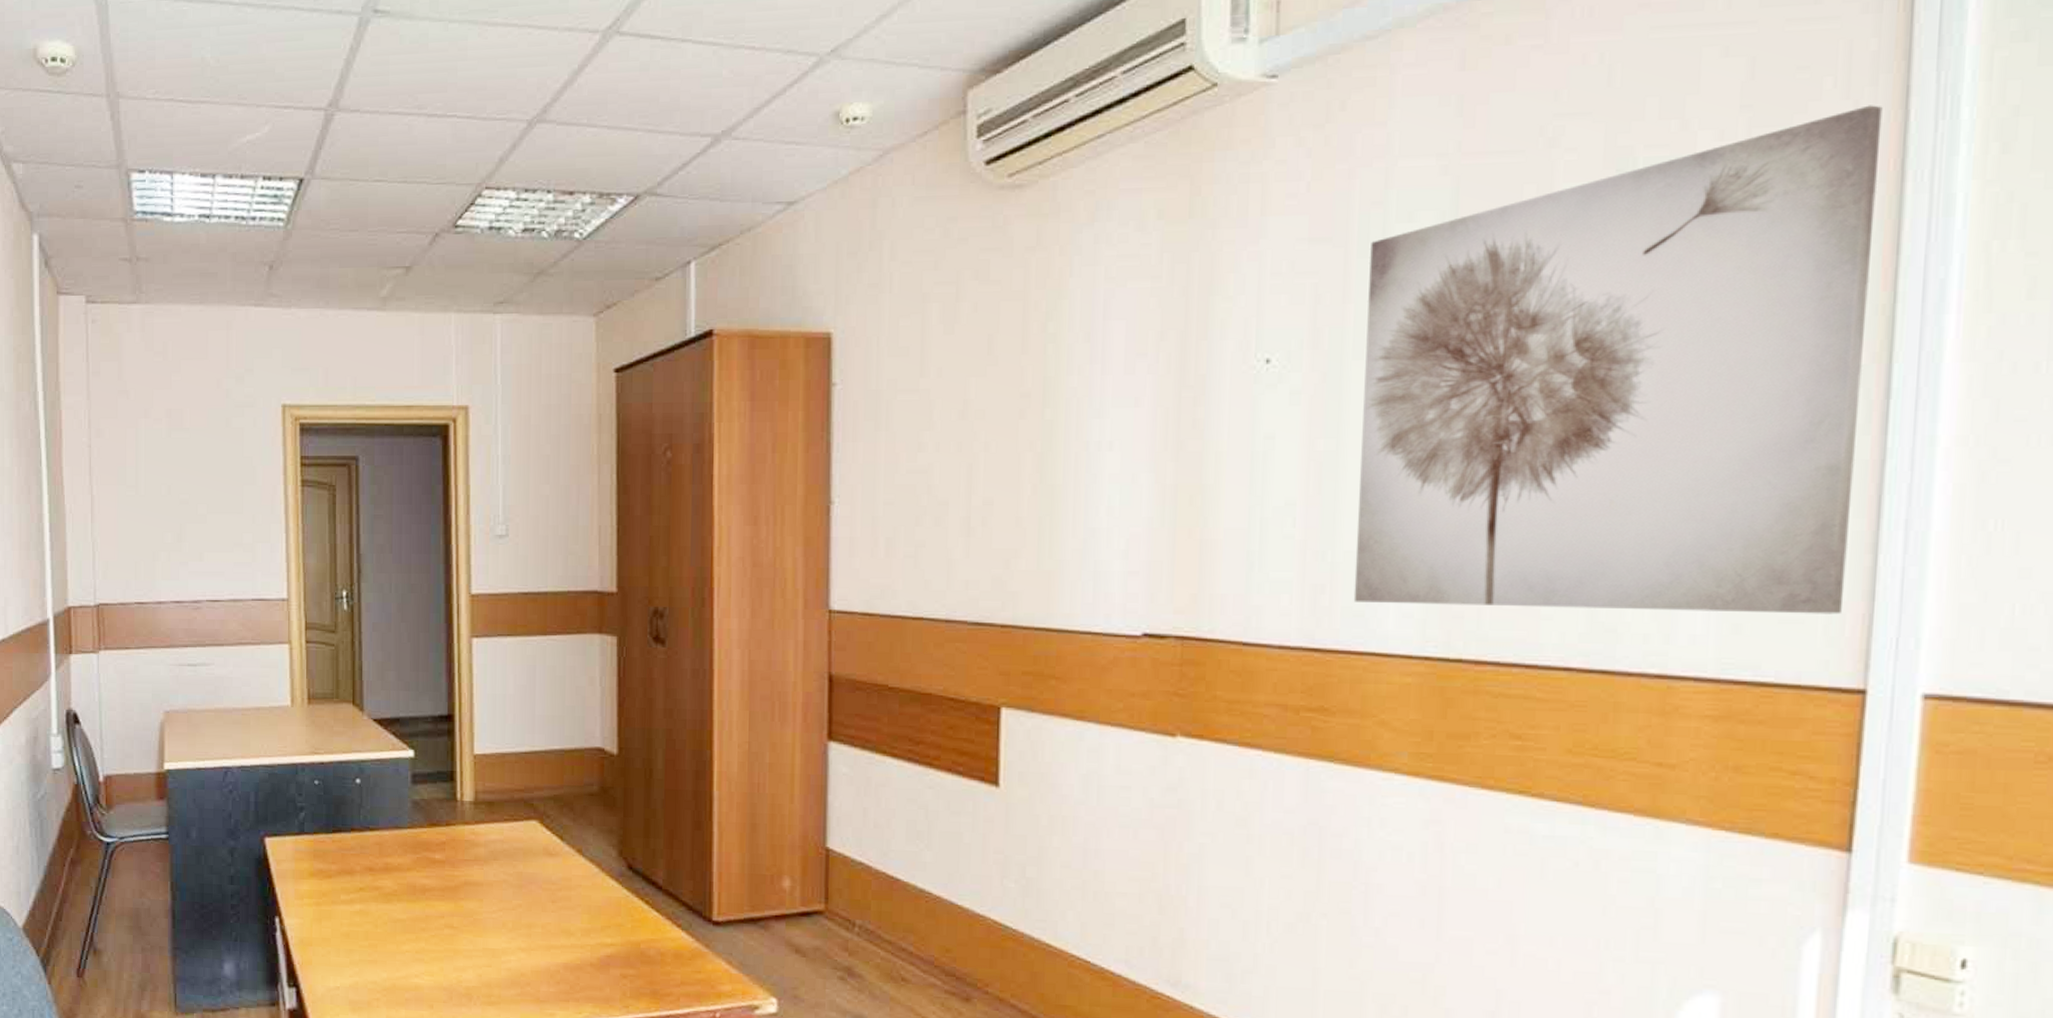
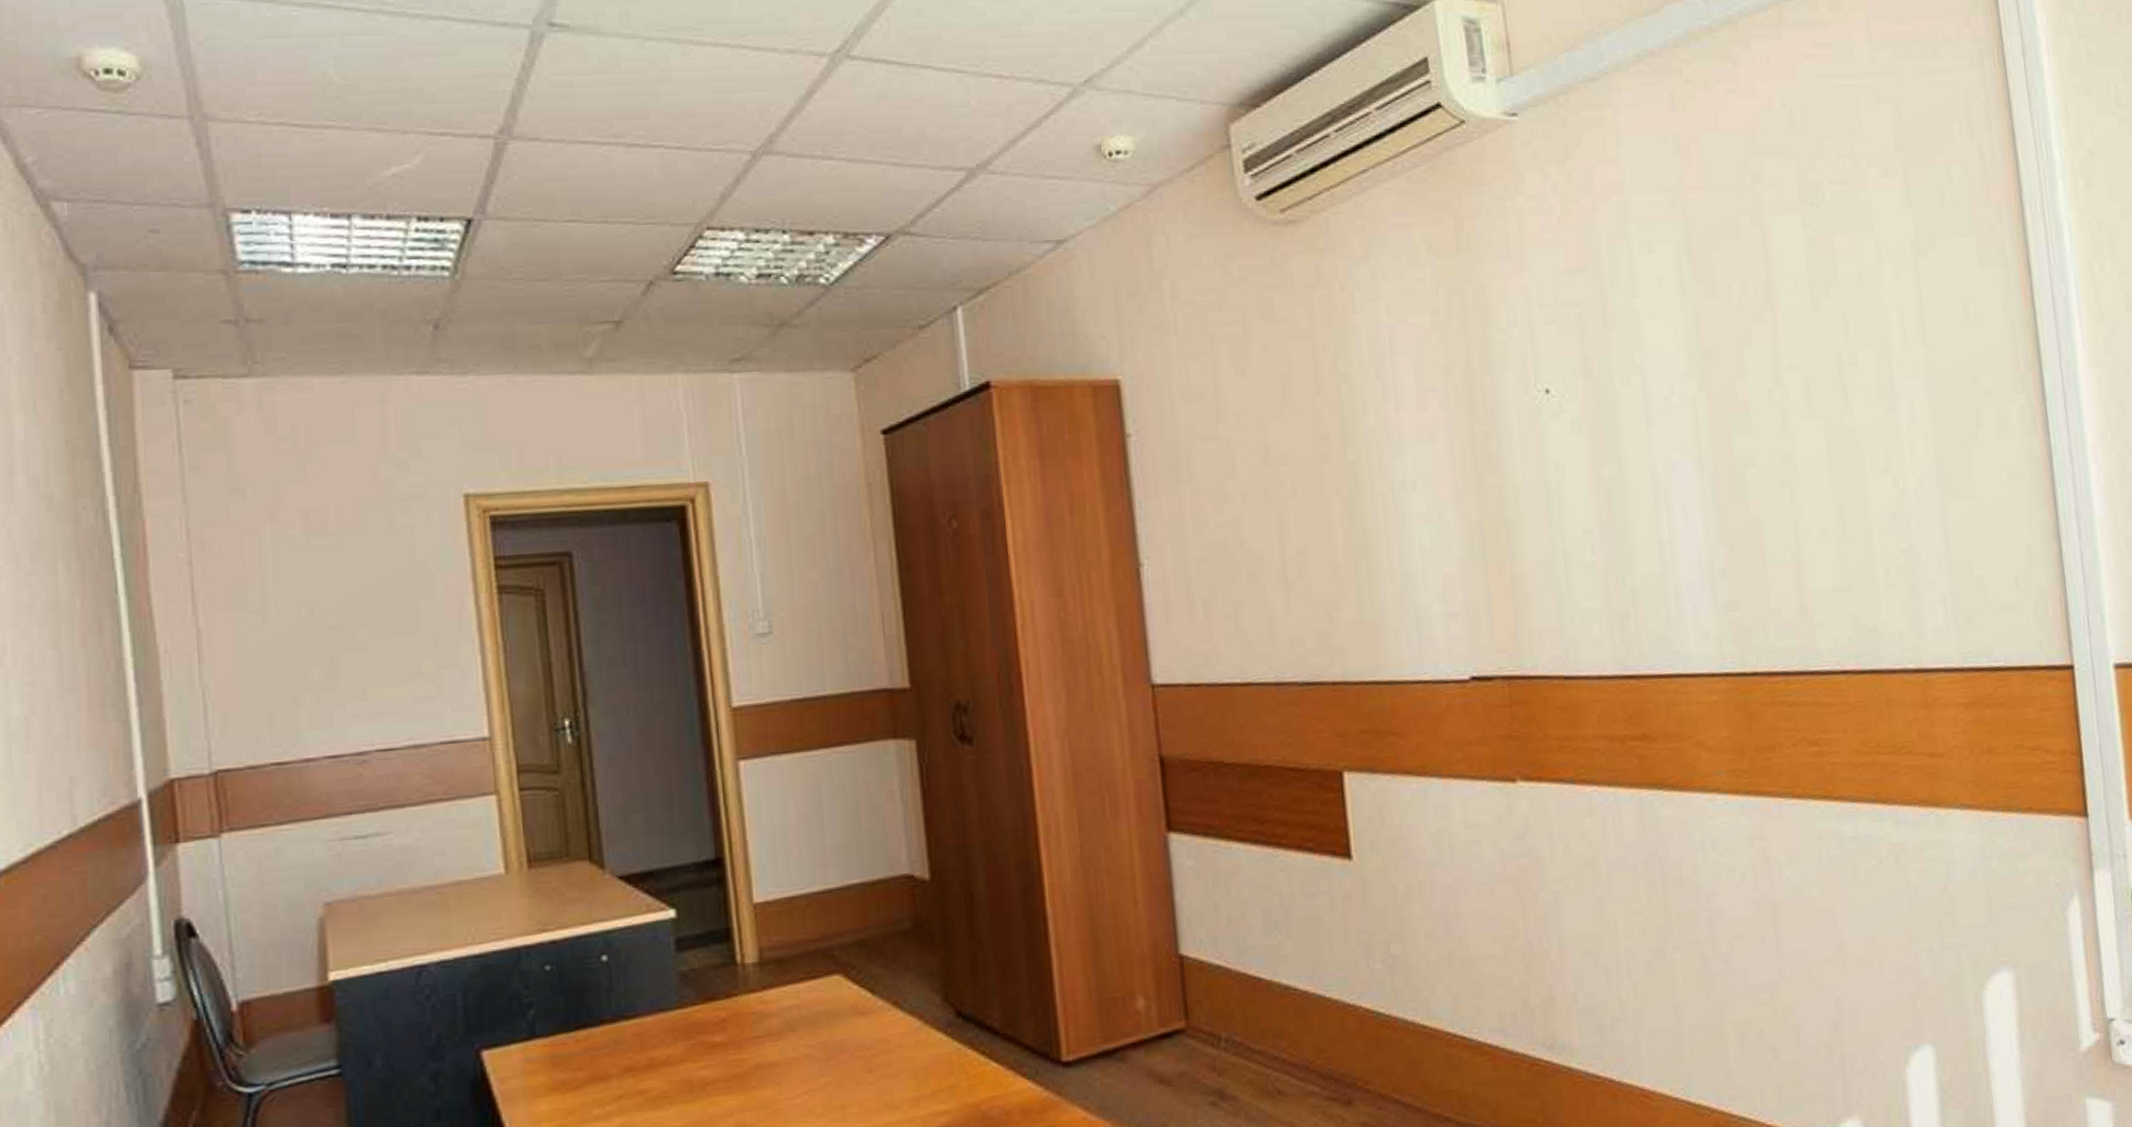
wall art: present [1353,105,1883,615] -> none [1621,146,2044,625]

